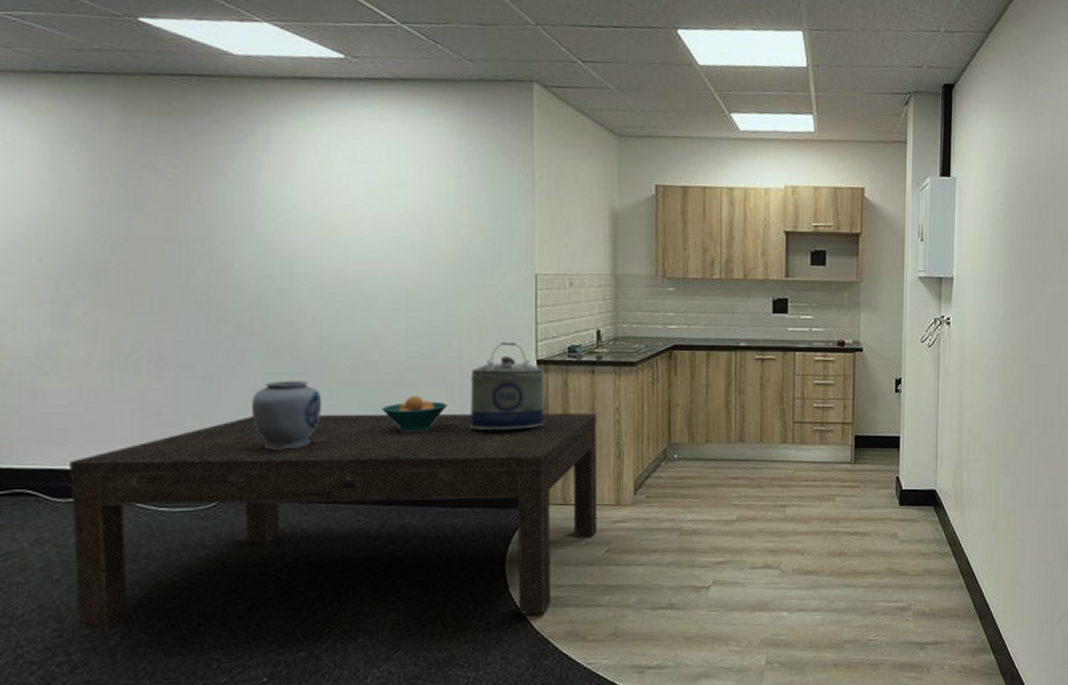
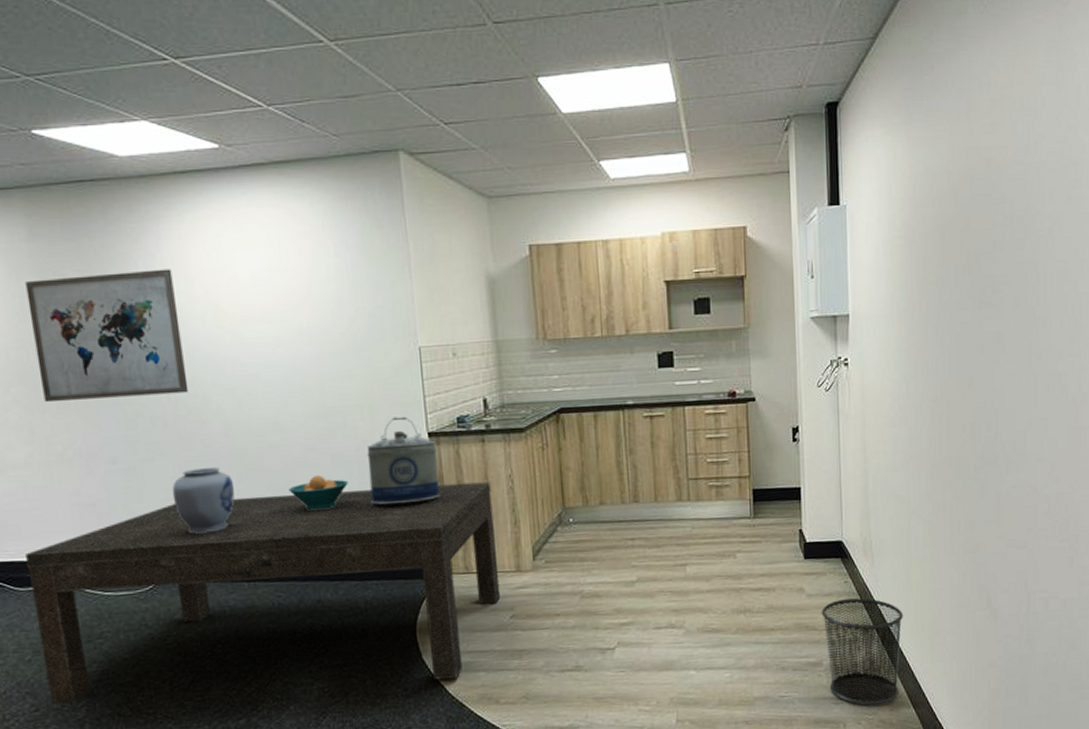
wall art: none [110,170,283,302] -> present [25,269,189,402]
waste bin: none [912,545,988,652] -> present [821,598,903,706]

